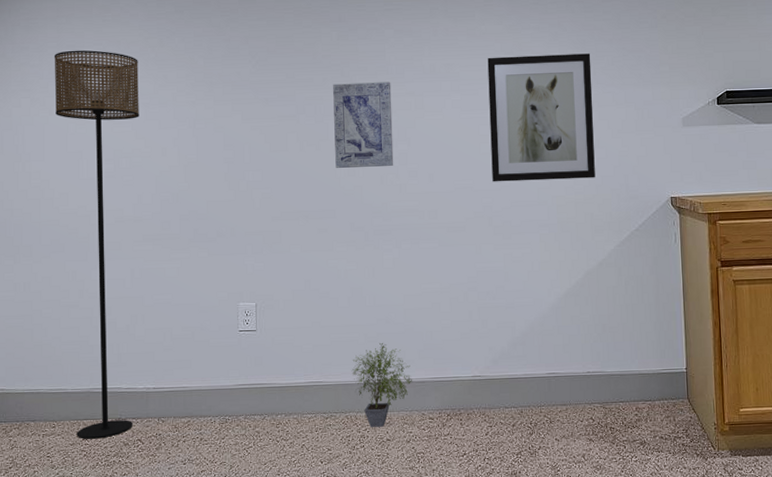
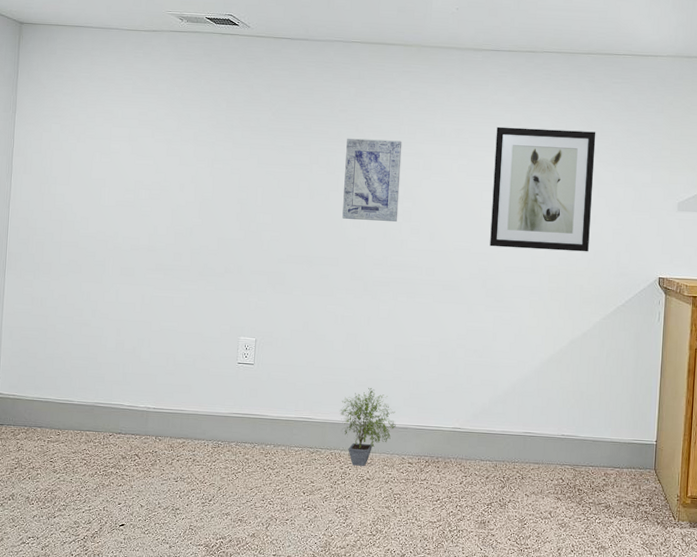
floor lamp: present [54,50,139,439] -> none [79,82,165,450]

